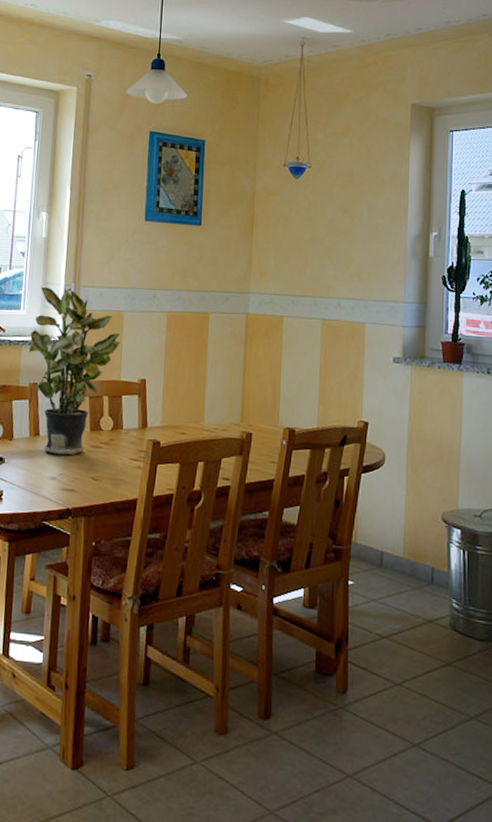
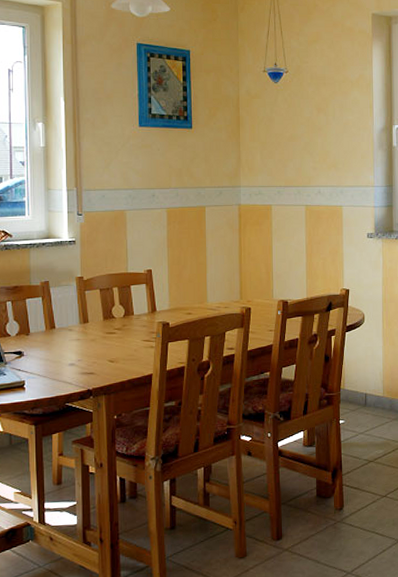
potted plant: present [29,286,121,456] -> none [38,191,125,344]

